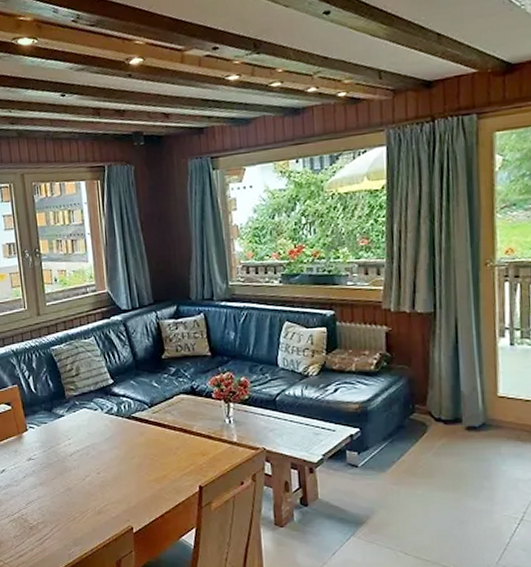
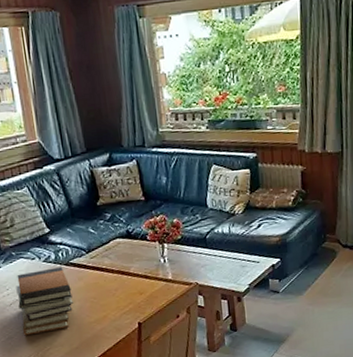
book stack: none [77,420,133,489] -> present [16,267,73,336]

